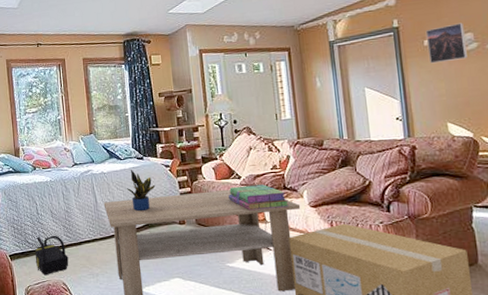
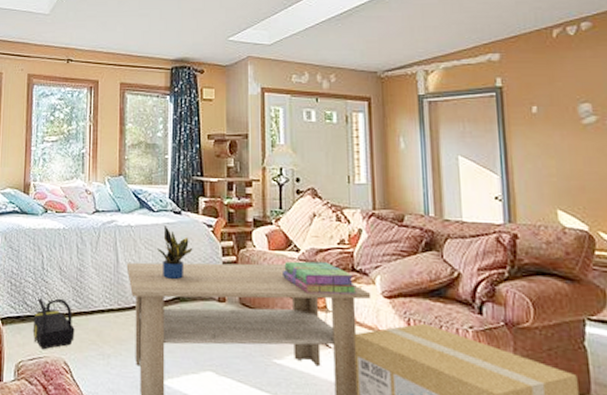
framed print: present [425,22,467,64] -> none [534,90,584,136]

